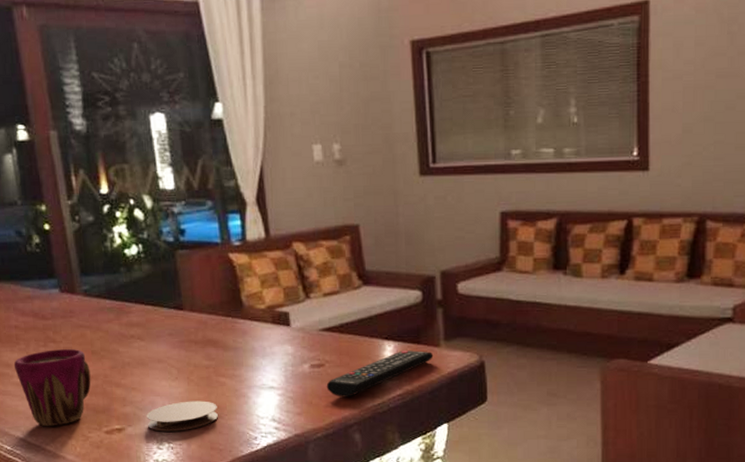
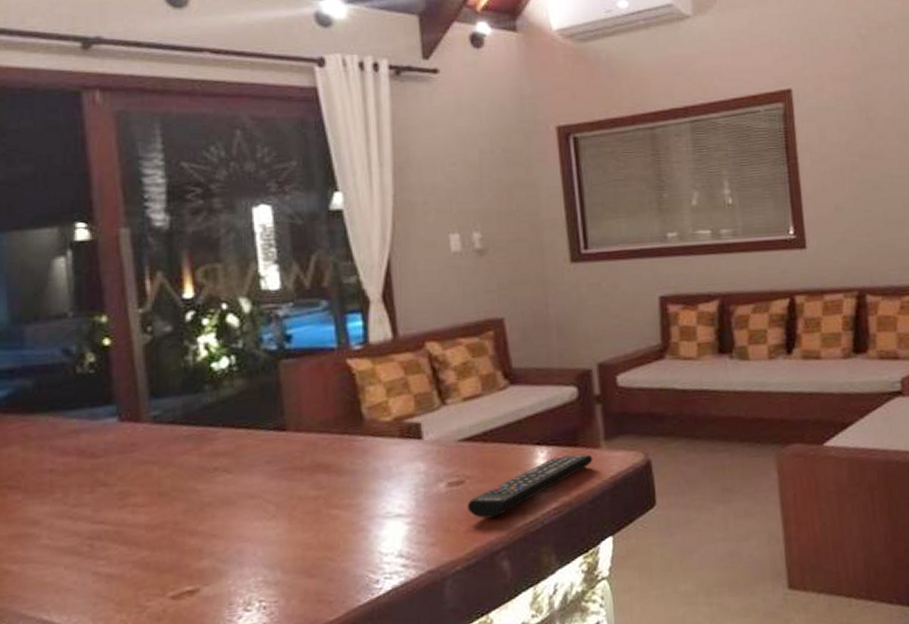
cup: present [13,349,91,427] -> none [43,492,155,601]
coaster: present [146,401,218,432] -> none [230,541,328,588]

